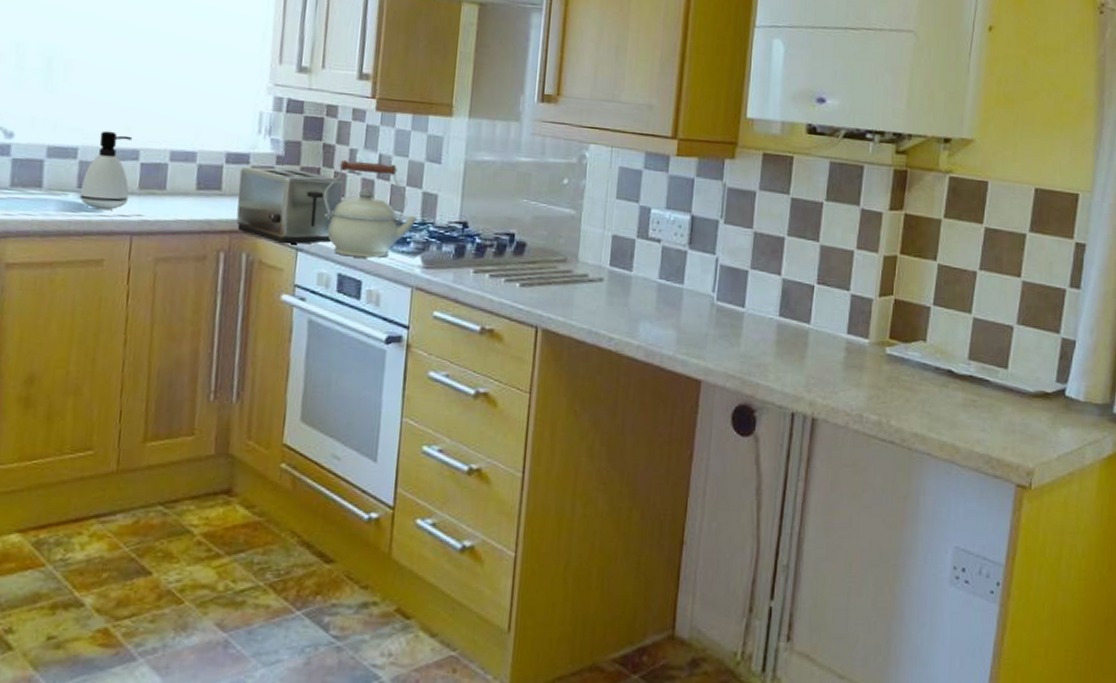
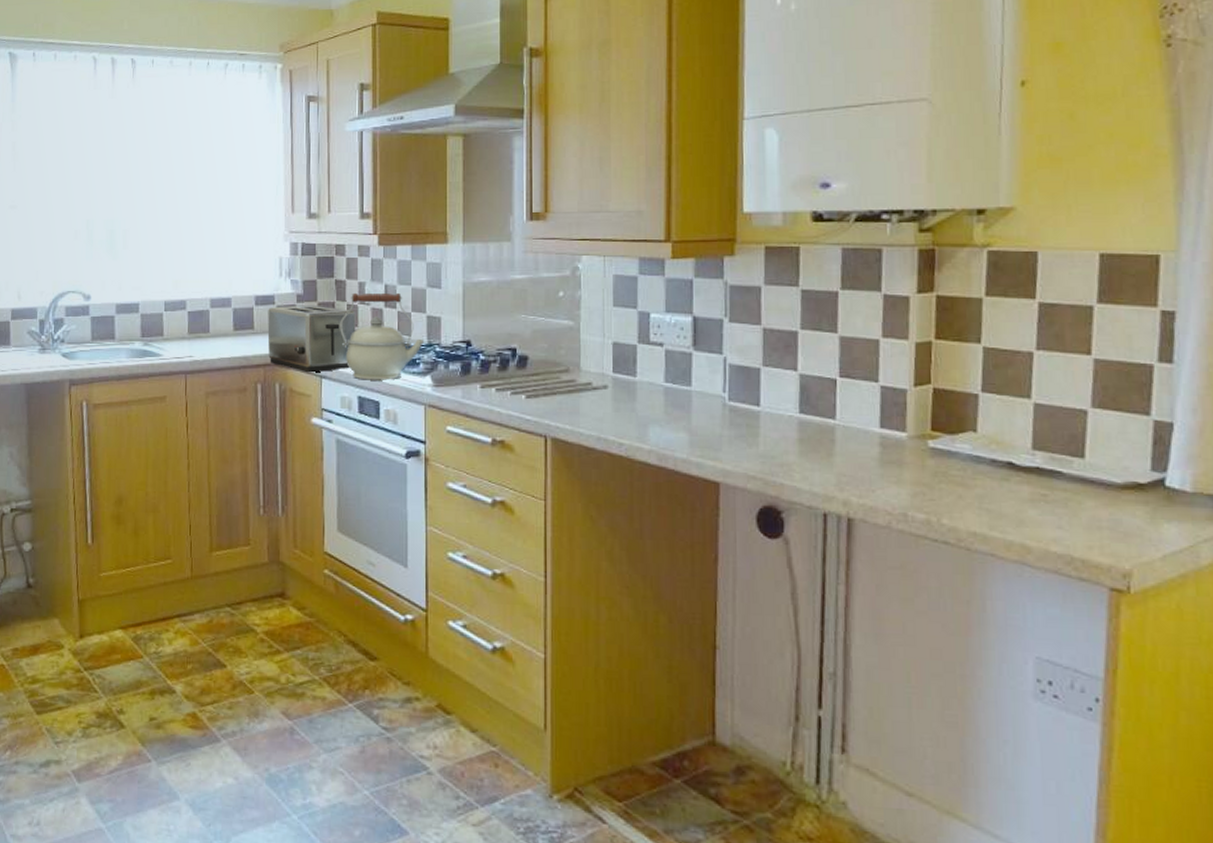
soap dispenser: present [79,131,133,211] -> none [143,287,181,355]

